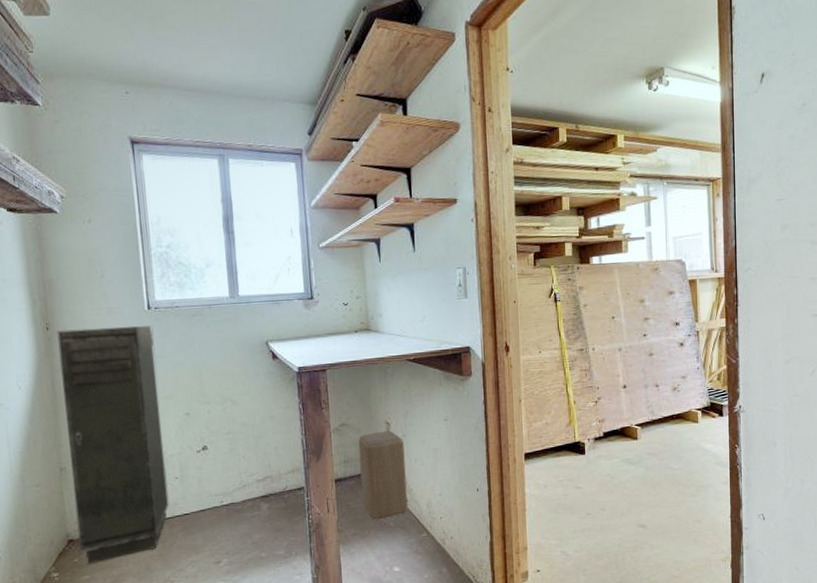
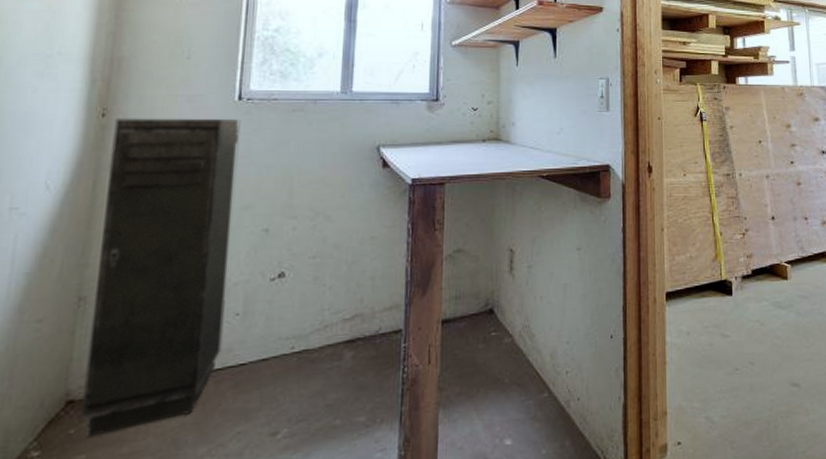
stool: present [358,430,408,520] -> none [473,260,529,375]

